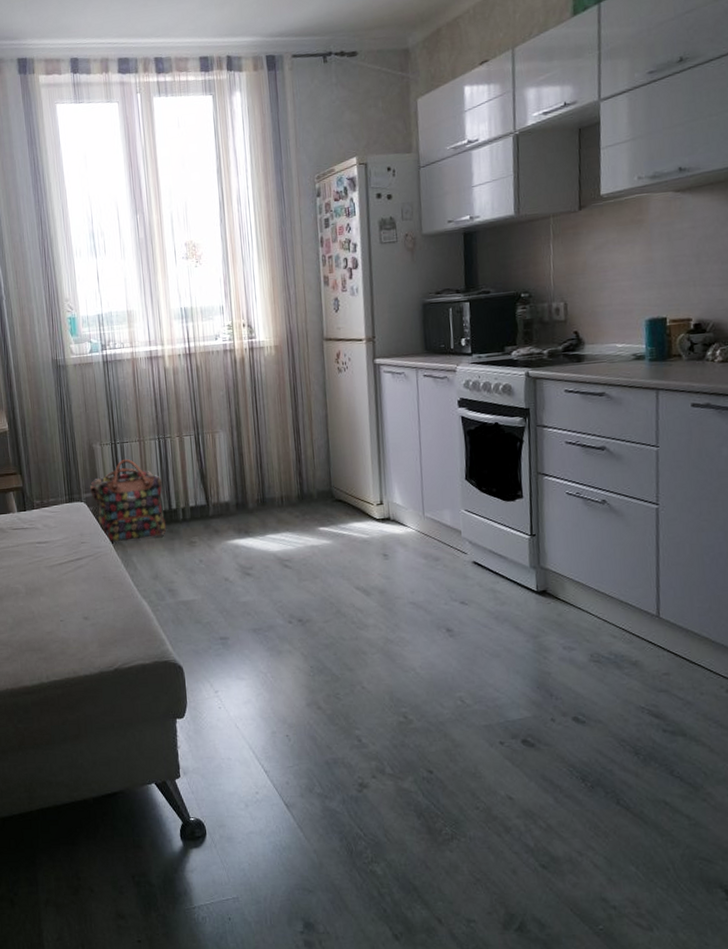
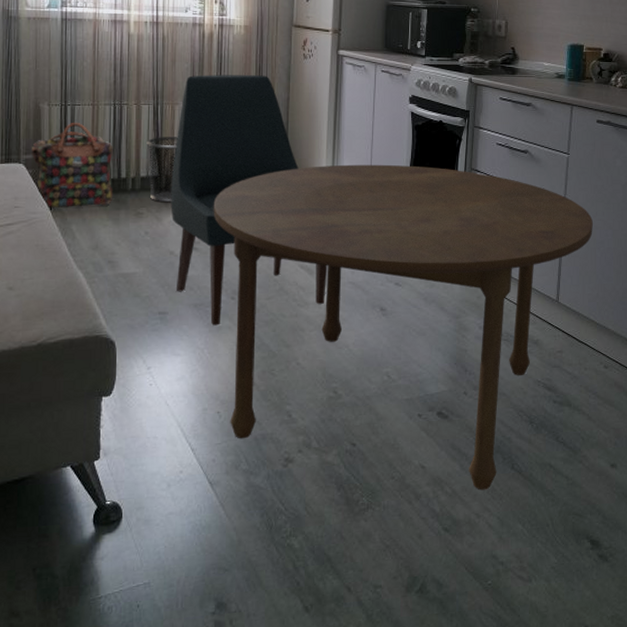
waste bin: none [192,465,222,531] -> present [146,137,178,203]
chair: none [218,394,386,650] -> present [170,74,328,326]
dining table: none [261,474,698,827] -> present [213,164,593,491]

